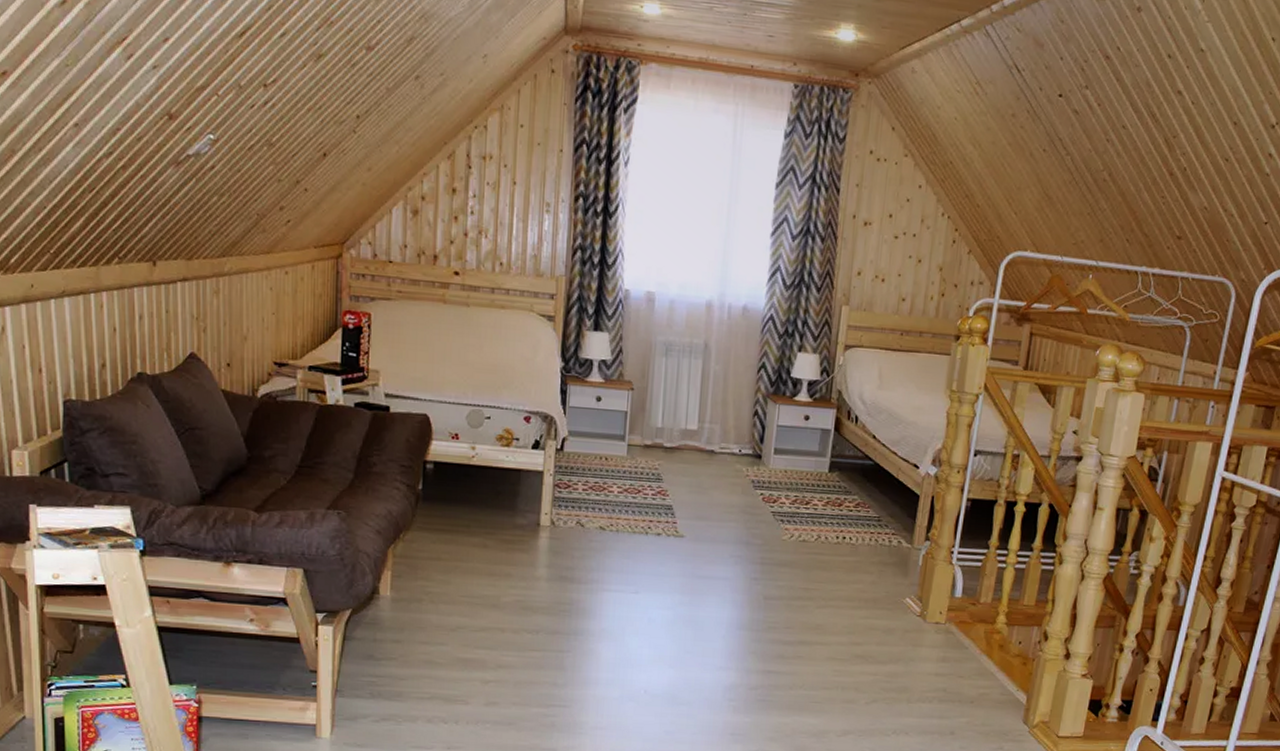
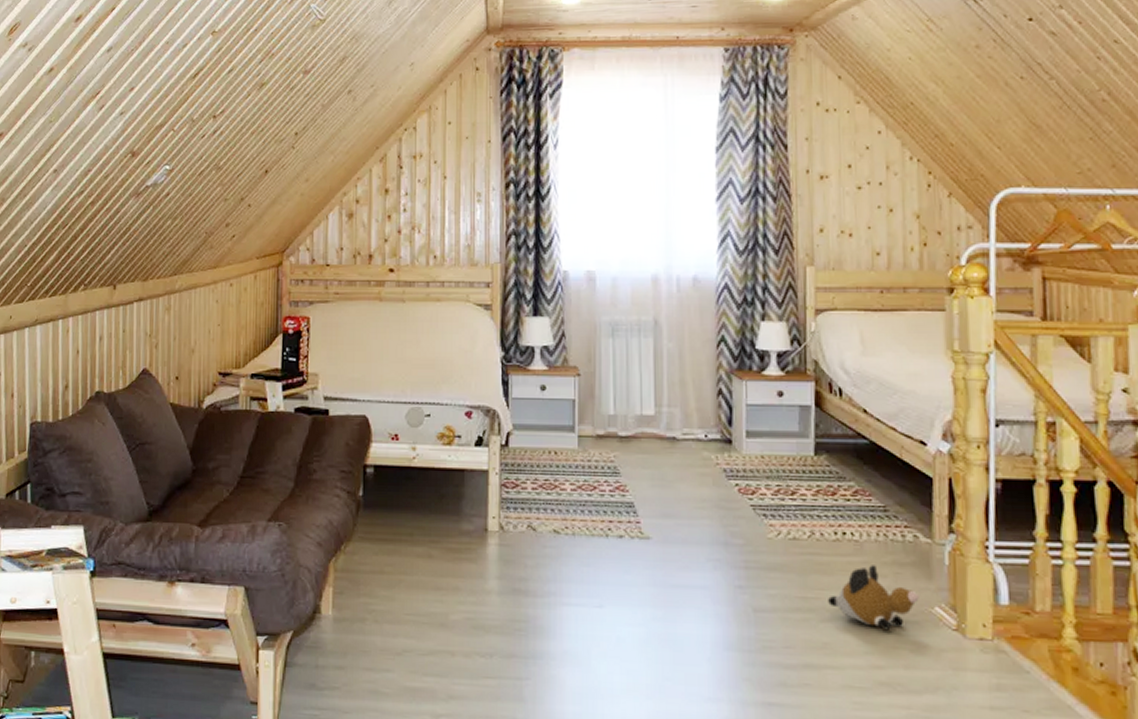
plush toy: none [824,564,896,616] -> present [828,565,919,631]

